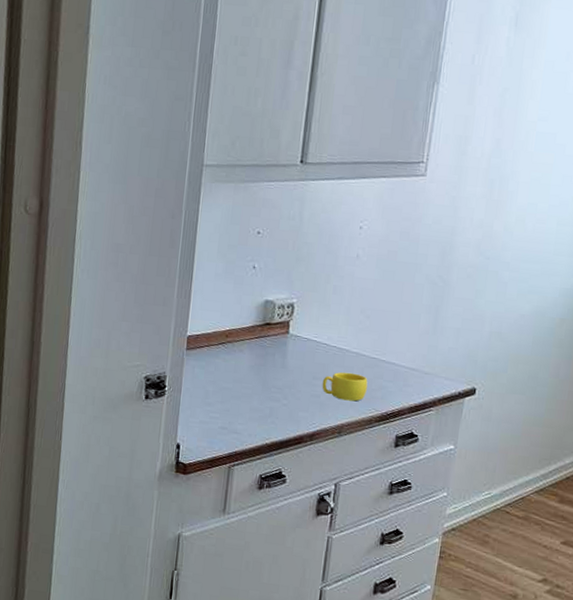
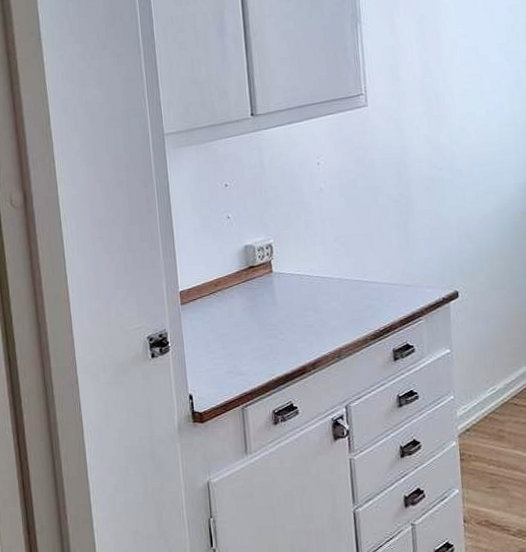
cup: present [322,372,368,402] -> none [313,298,357,325]

